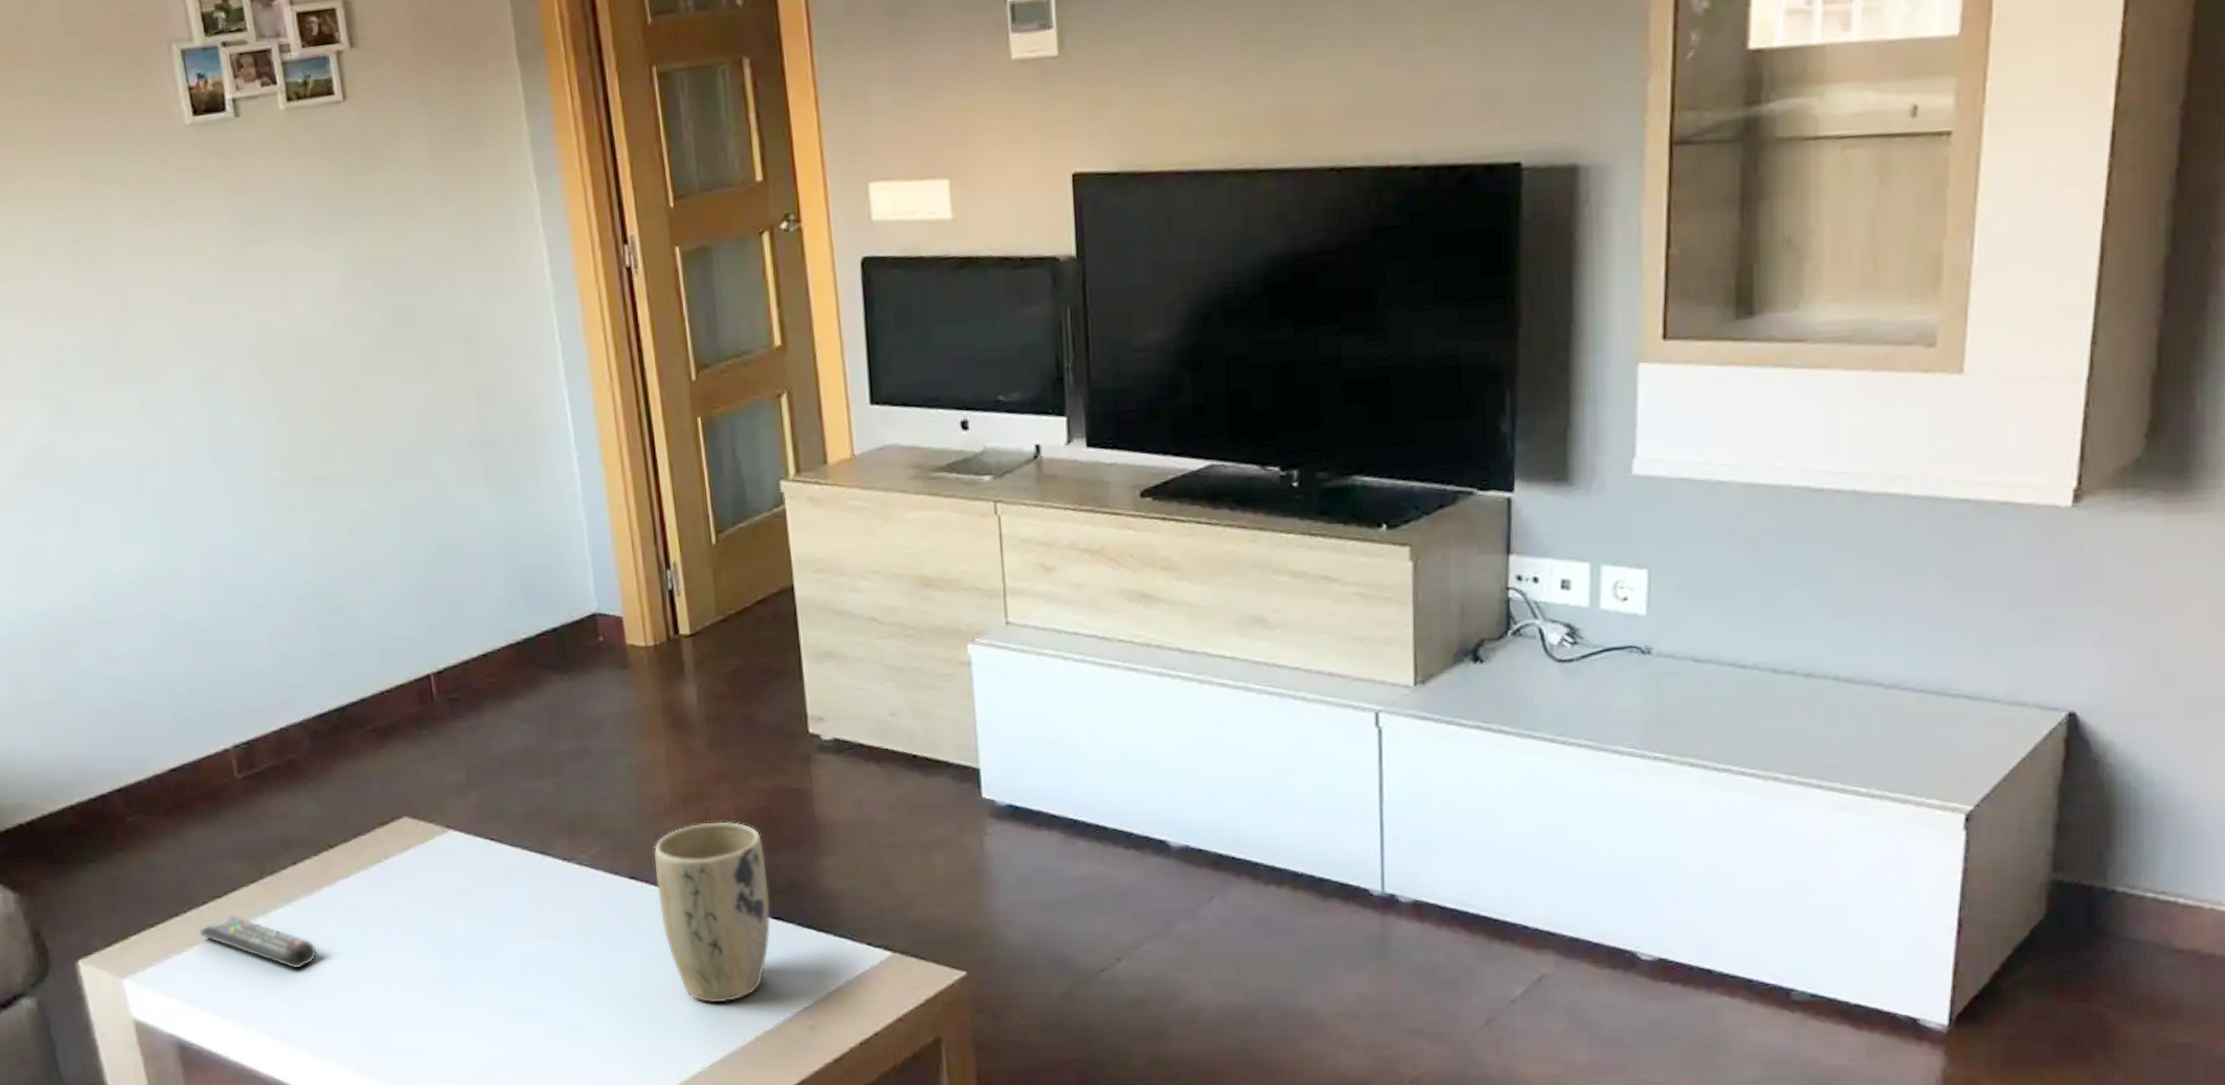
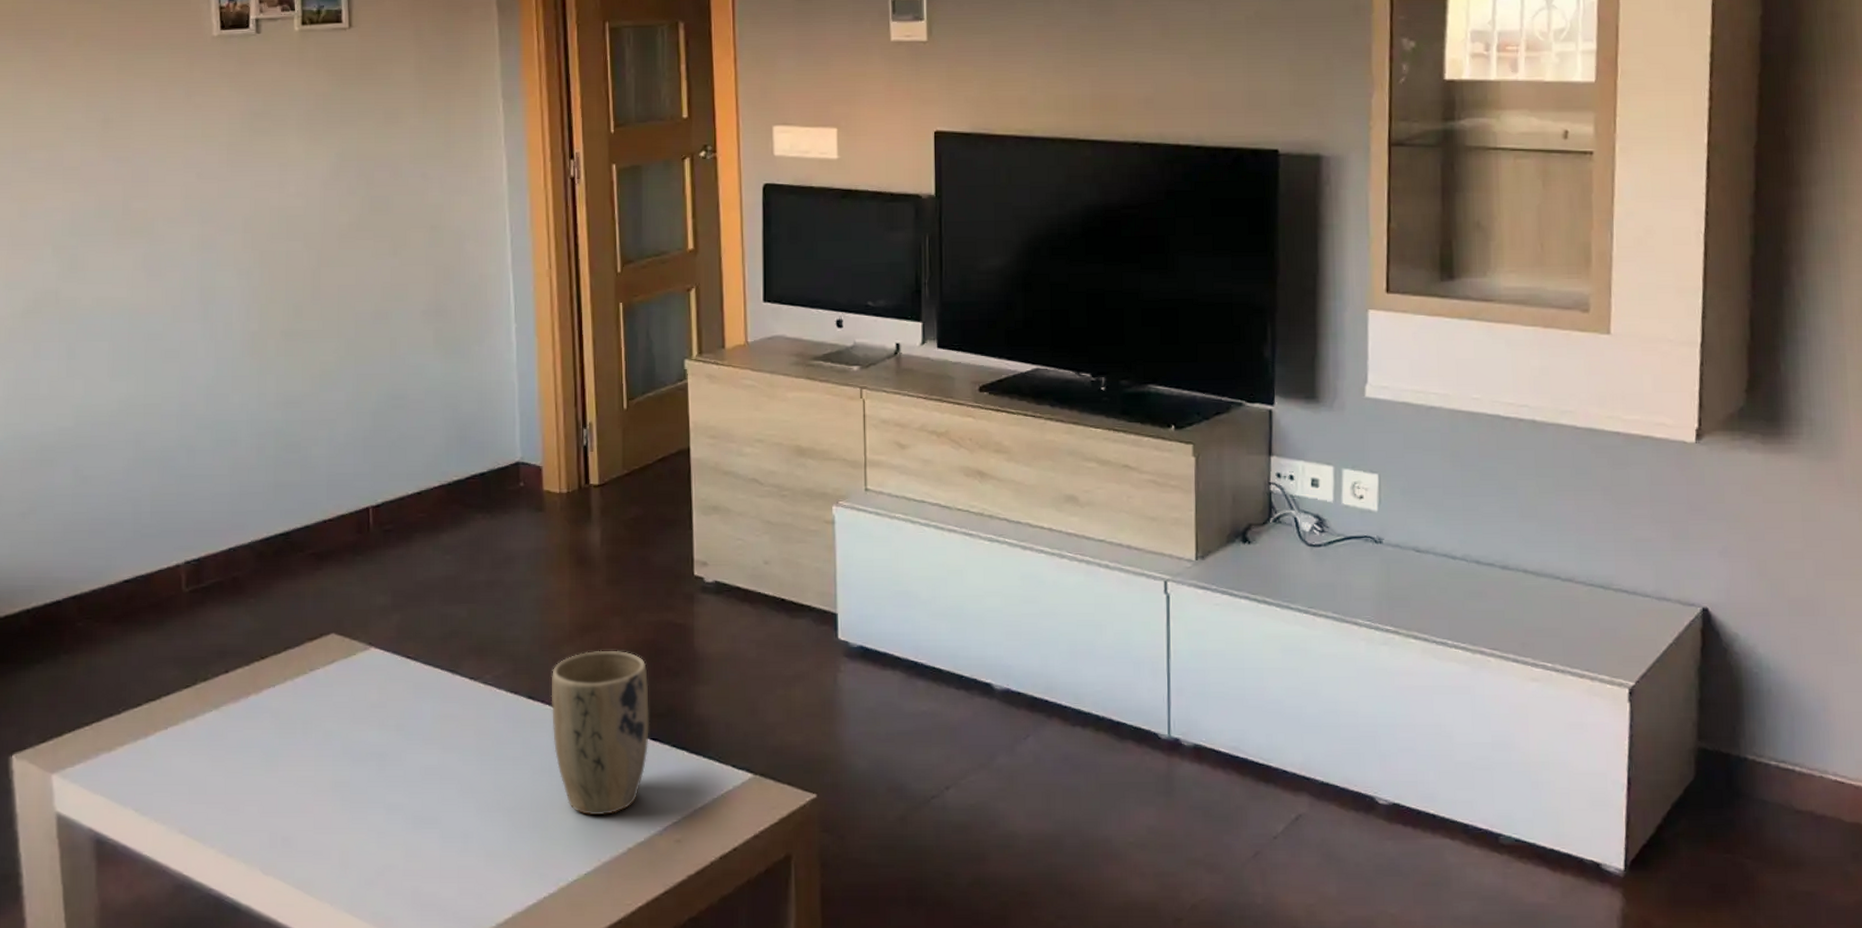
remote control: present [199,915,317,969] -> none [130,718,237,770]

